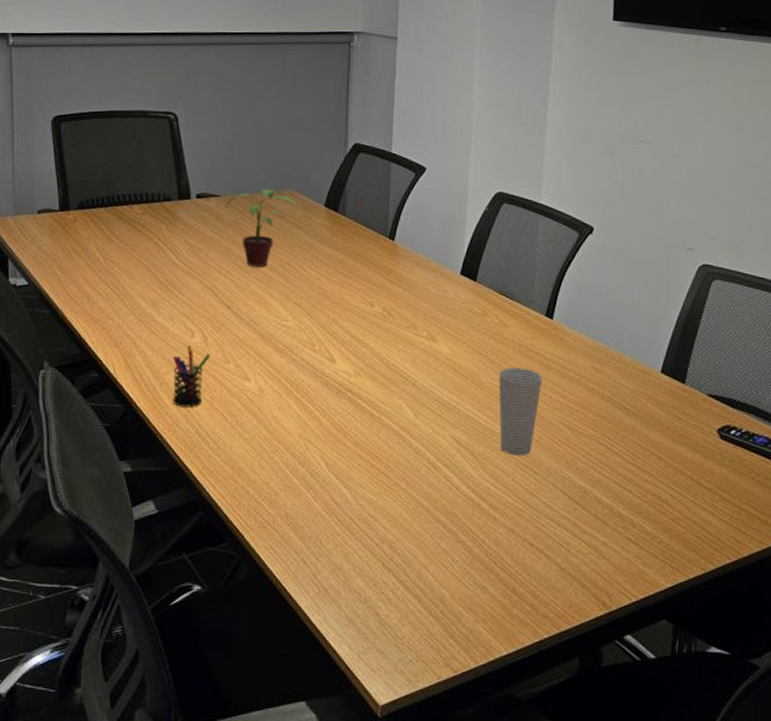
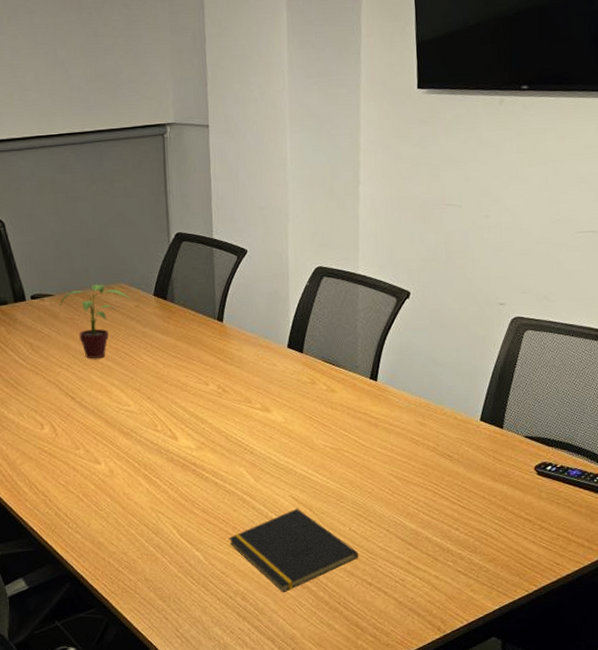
pen holder: present [173,345,211,407] -> none [26,437,61,493]
notepad: none [380,450,521,546] -> present [229,508,359,593]
cup: present [499,368,542,456] -> none [330,428,371,508]

